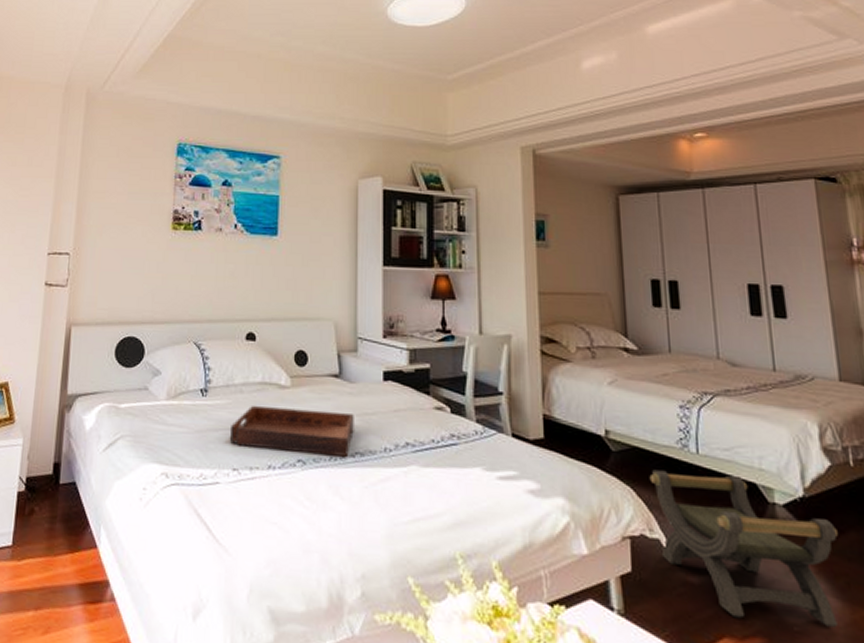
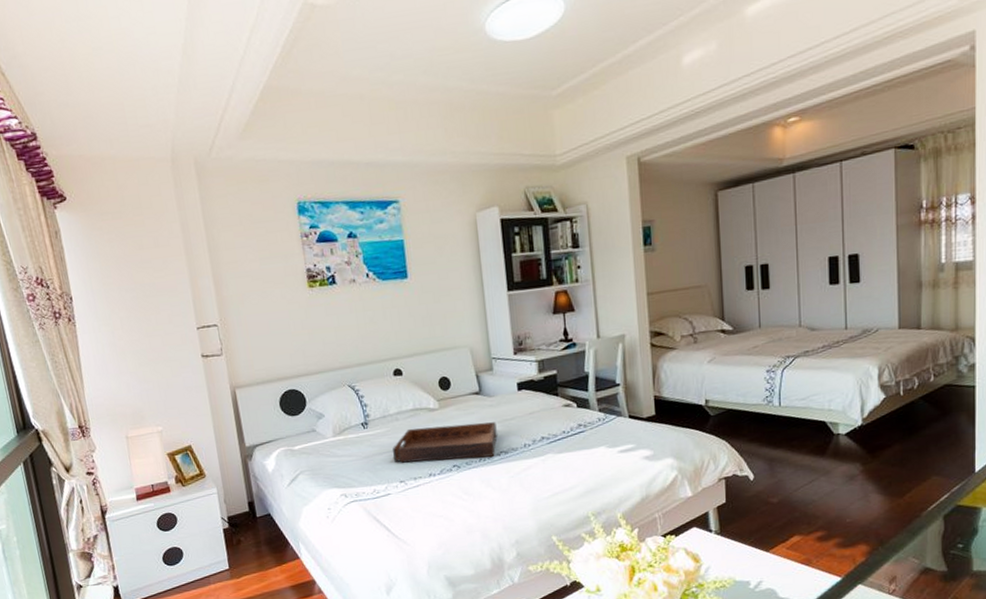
stool: present [649,469,838,627] -> none [741,417,885,521]

